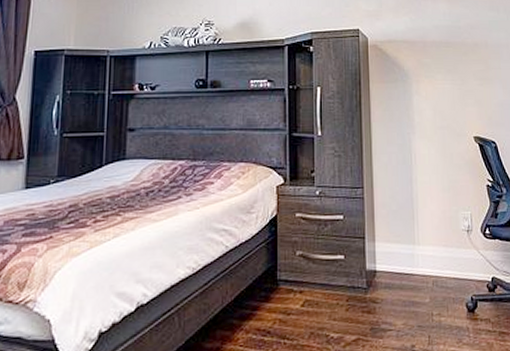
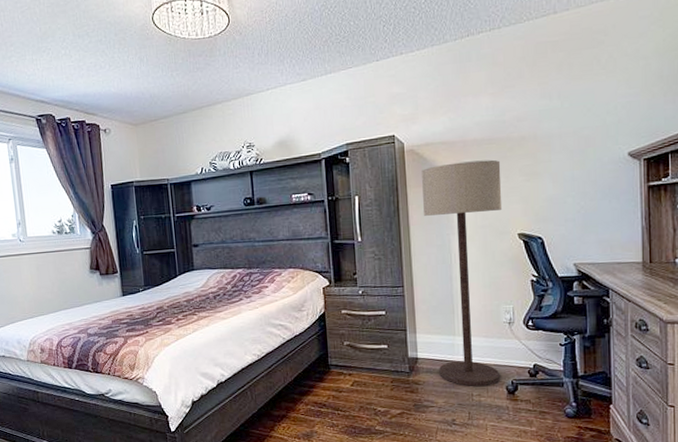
floor lamp: none [384,62,461,305] -> present [422,159,503,387]

